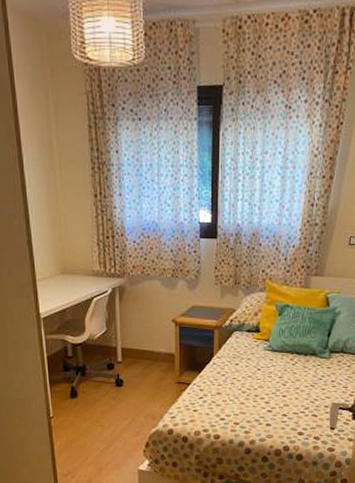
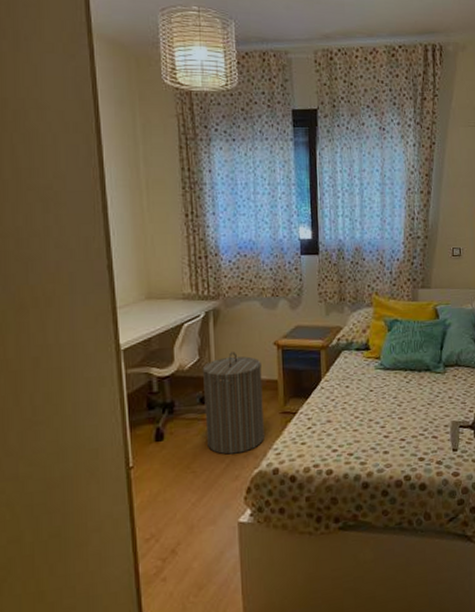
laundry hamper: none [109,326,162,414] -> present [202,352,264,455]

